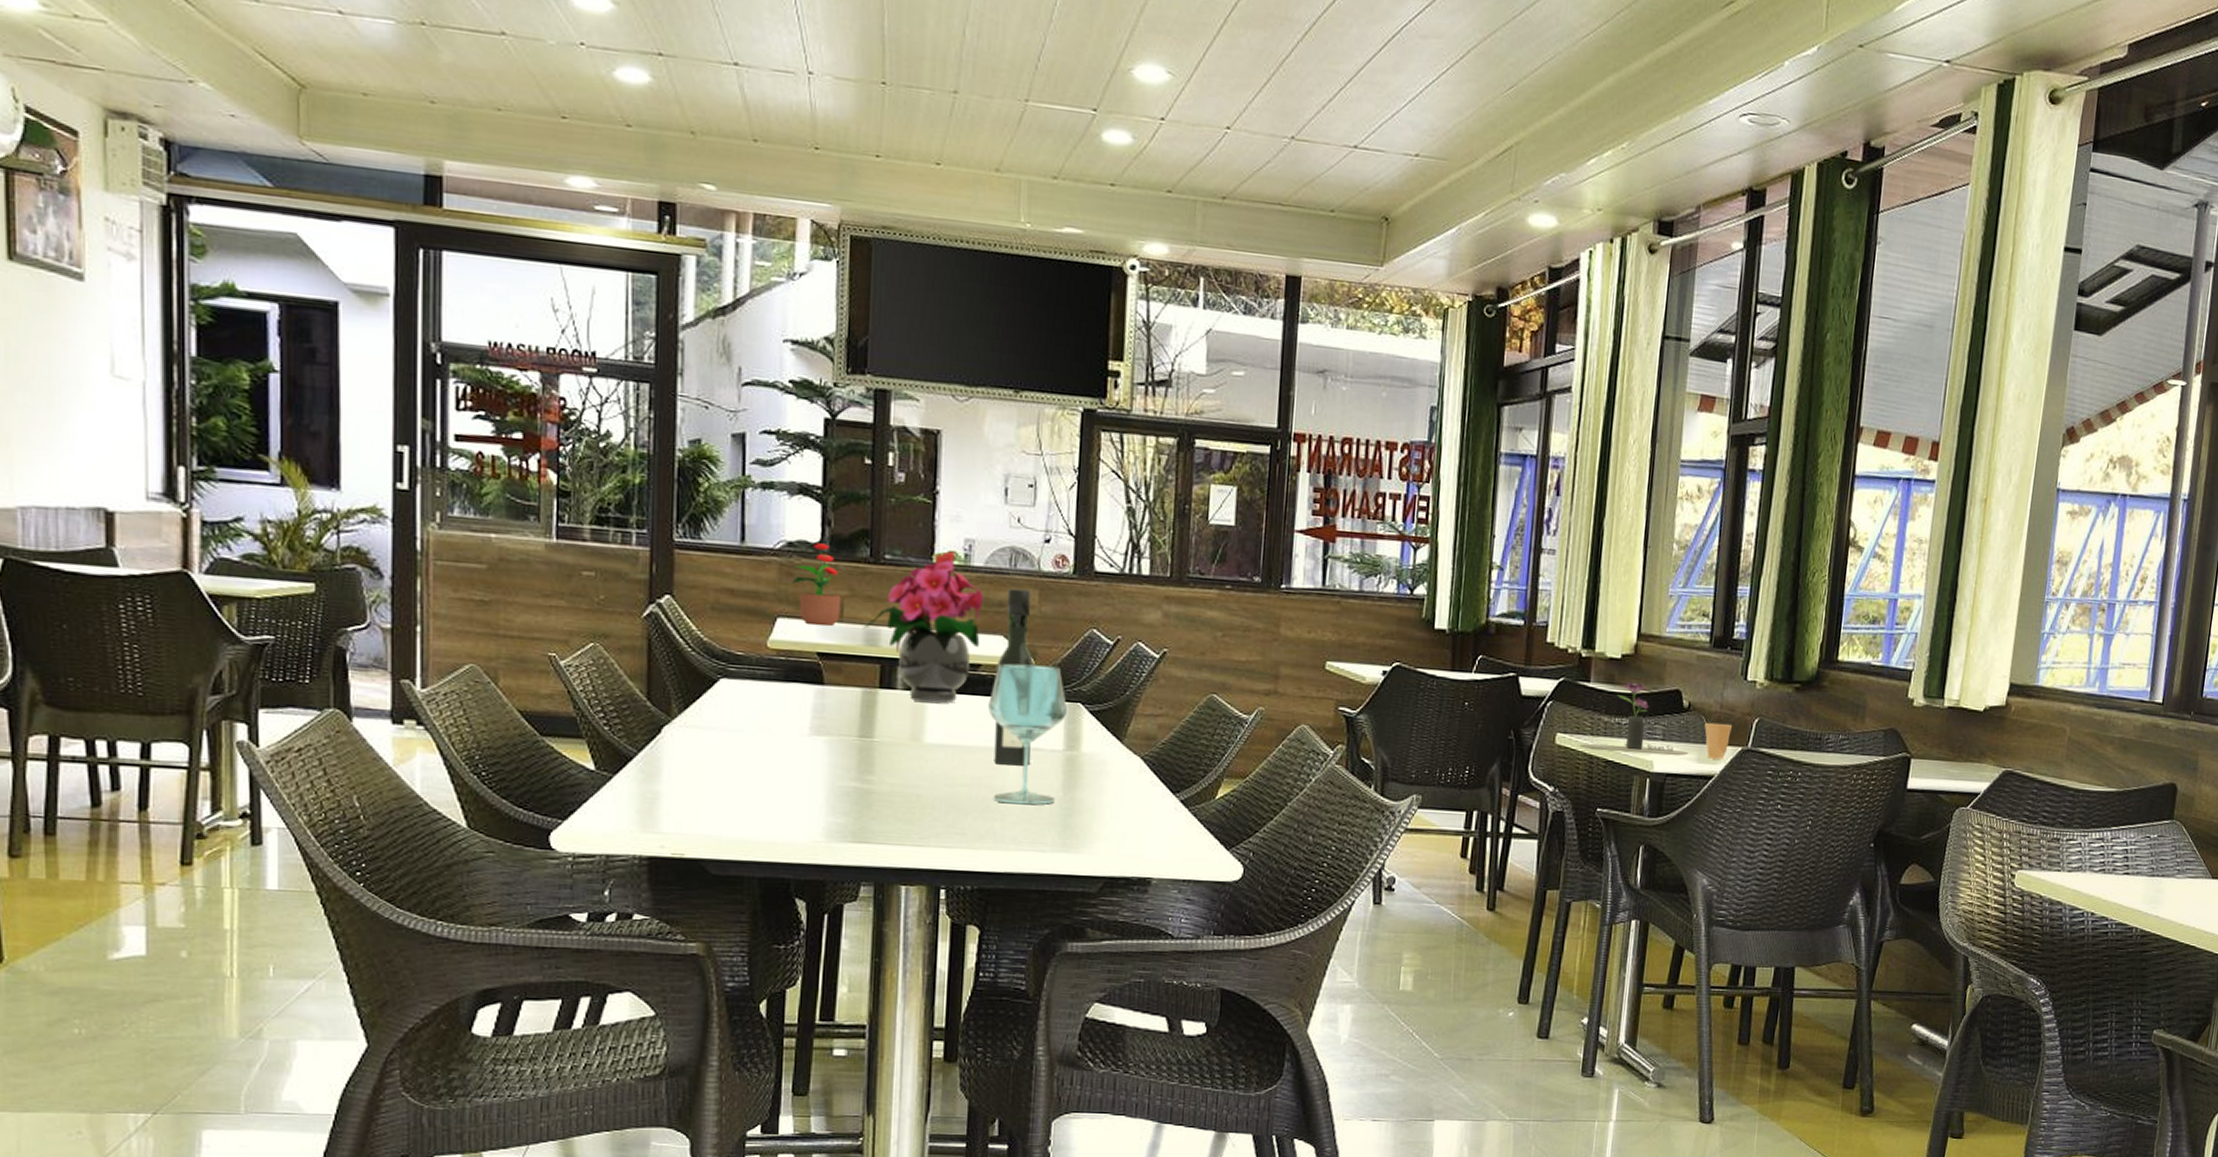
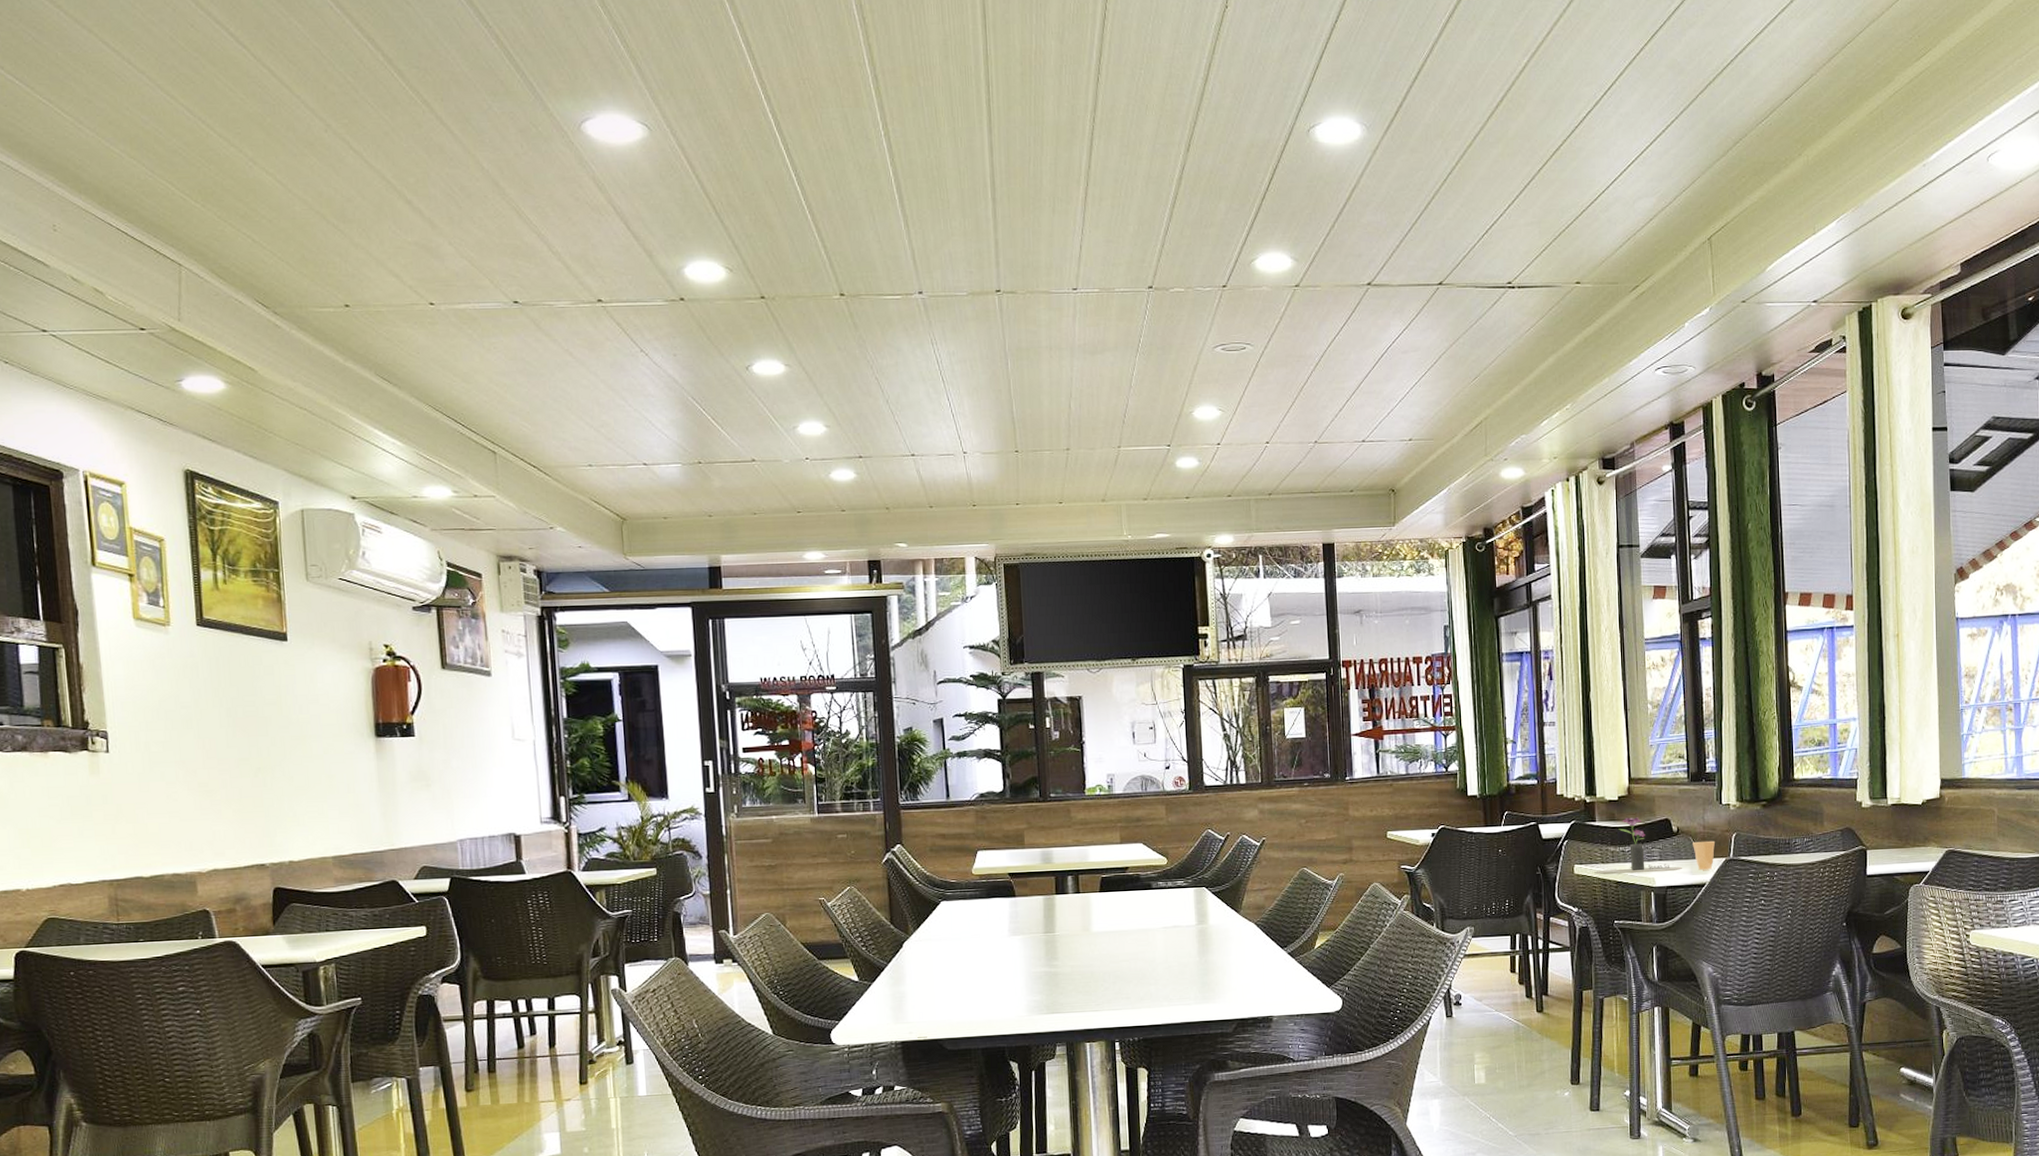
potted flower: present [792,543,841,627] -> none [985,791,1023,854]
potted flower: present [864,551,984,704] -> none [1040,785,1126,901]
wine glass: present [988,663,1067,805] -> none [1137,862,1195,971]
bottle: present [994,589,1035,766] -> none [1139,806,1173,942]

